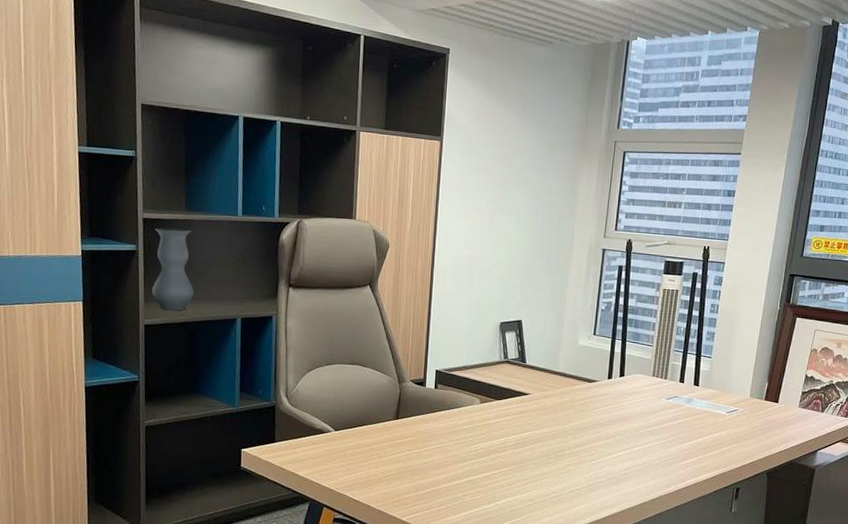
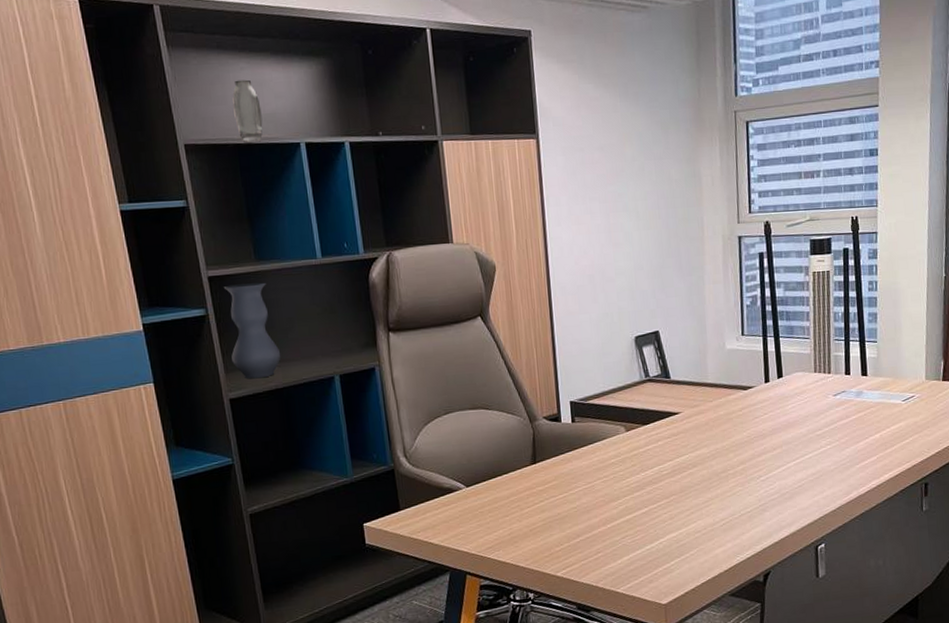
vase: none [187,56,211,111] -> present [232,79,263,143]

